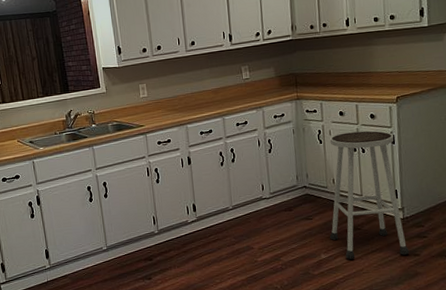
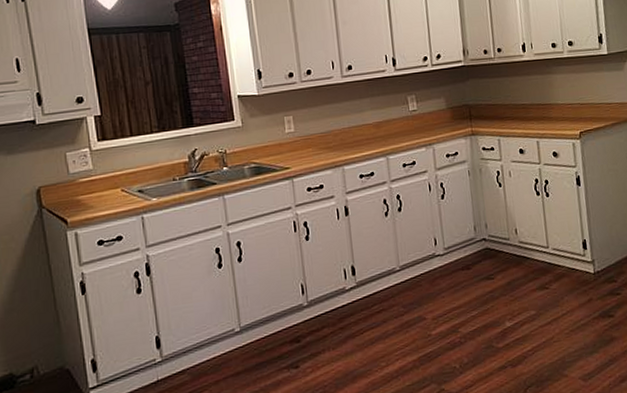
stool: present [329,130,410,259] -> none [510,171,603,326]

